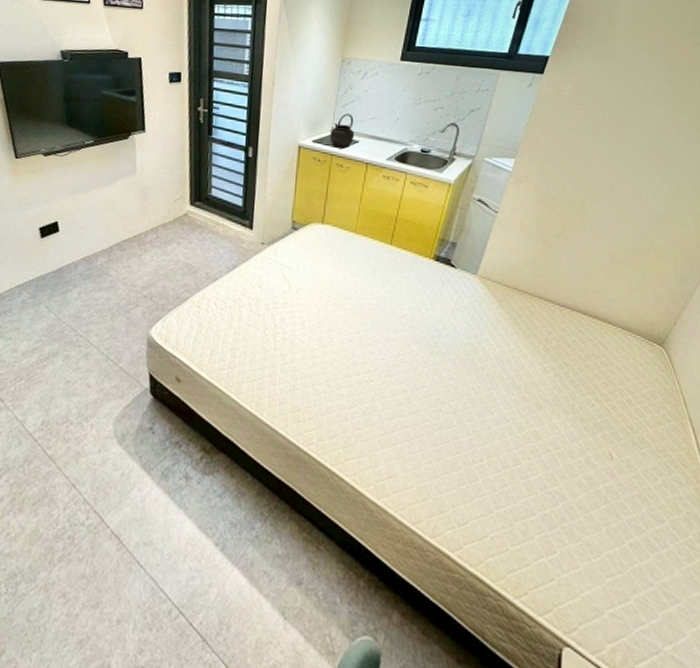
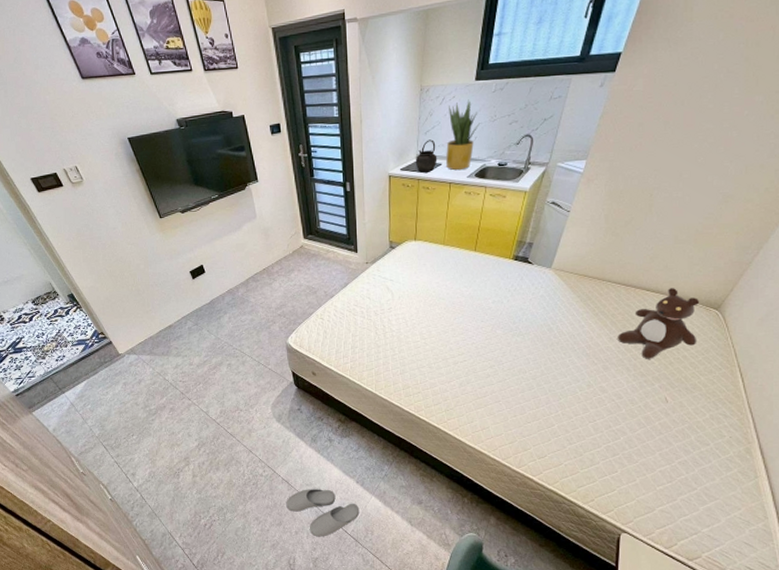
slippers: none [110,550,215,630] -> present [286,489,360,536]
planter: none [363,78,404,151] -> present [445,99,481,170]
stuffed animal: none [552,314,642,400] -> present [618,288,700,359]

